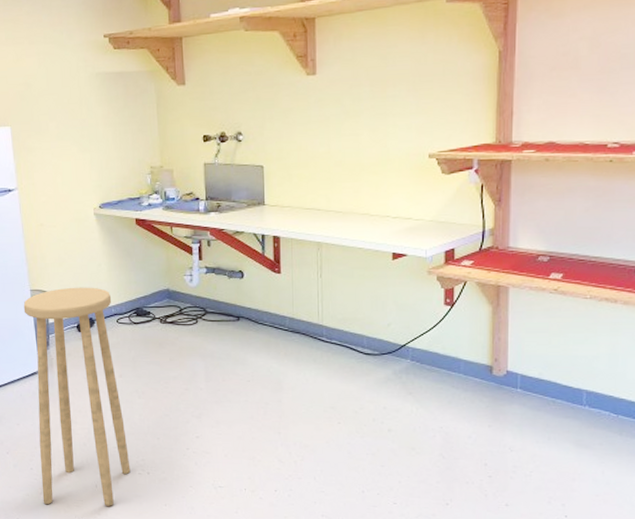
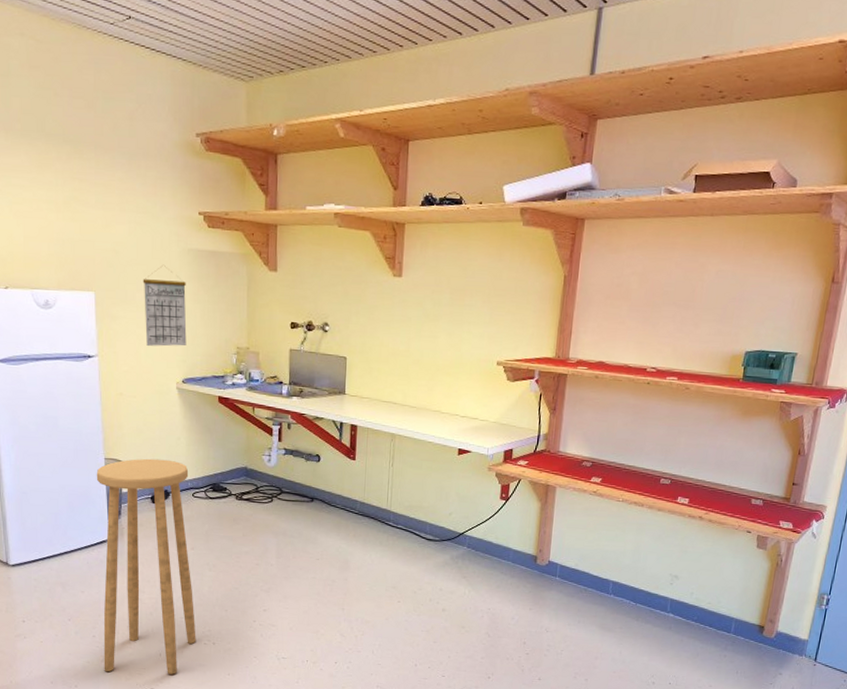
calendar: none [54,93,101,174] -> present [143,265,187,347]

